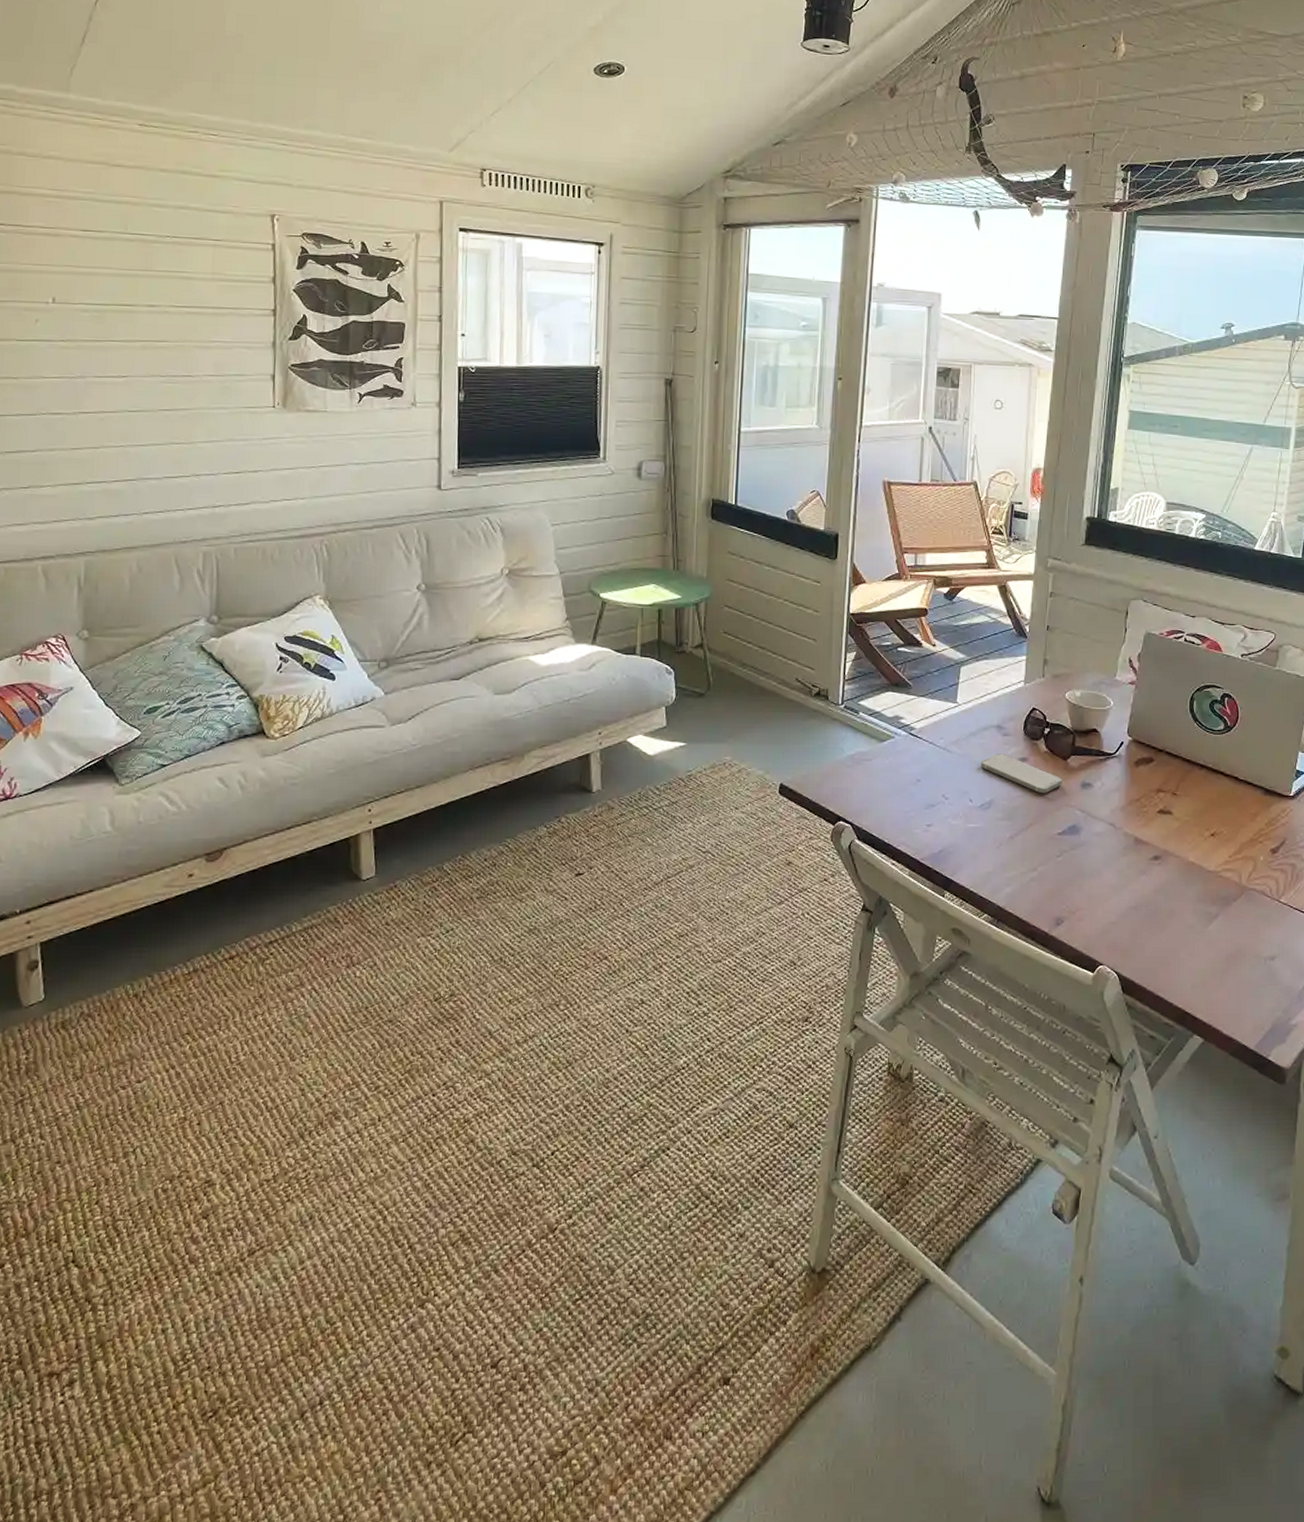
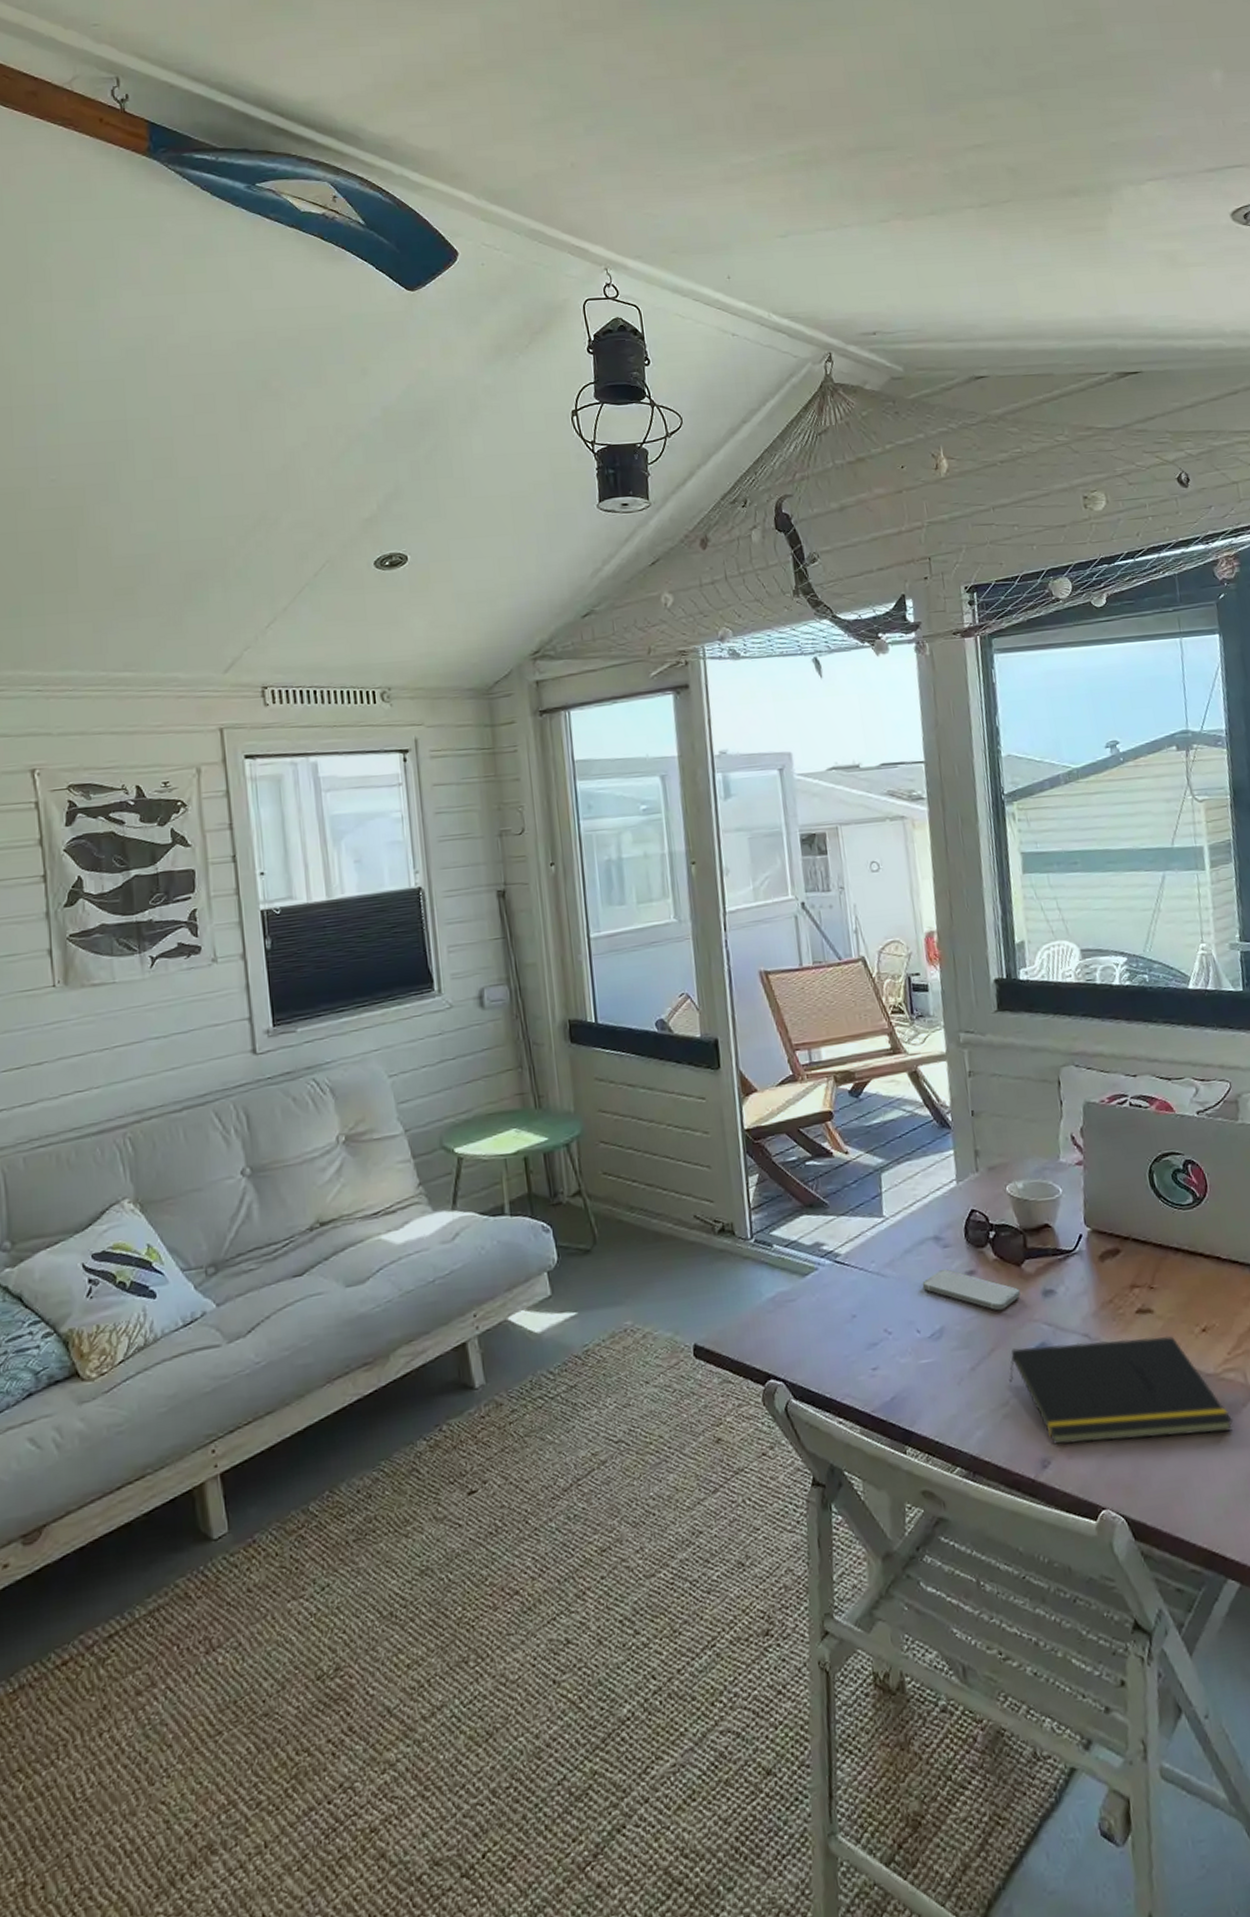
notepad: none [1040,826,1222,919] -> present [1009,1335,1233,1446]

